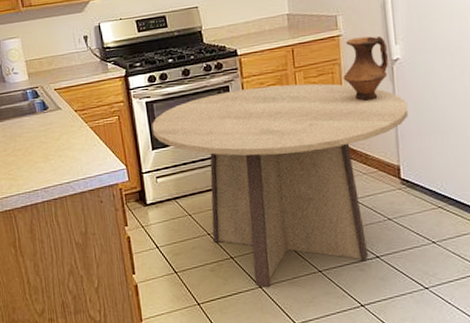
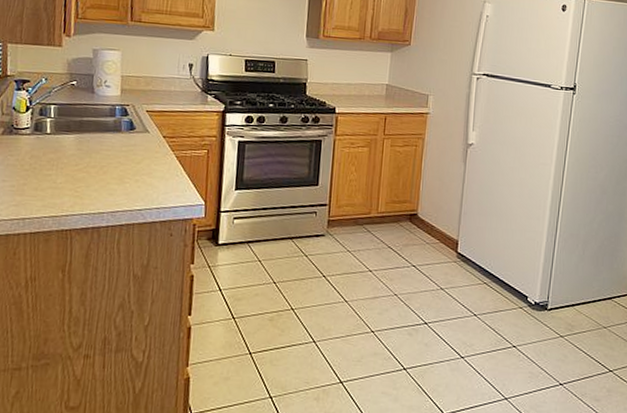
dining table: present [152,83,409,288] -> none [239,145,474,343]
vase: present [343,36,389,101] -> none [424,118,466,177]

